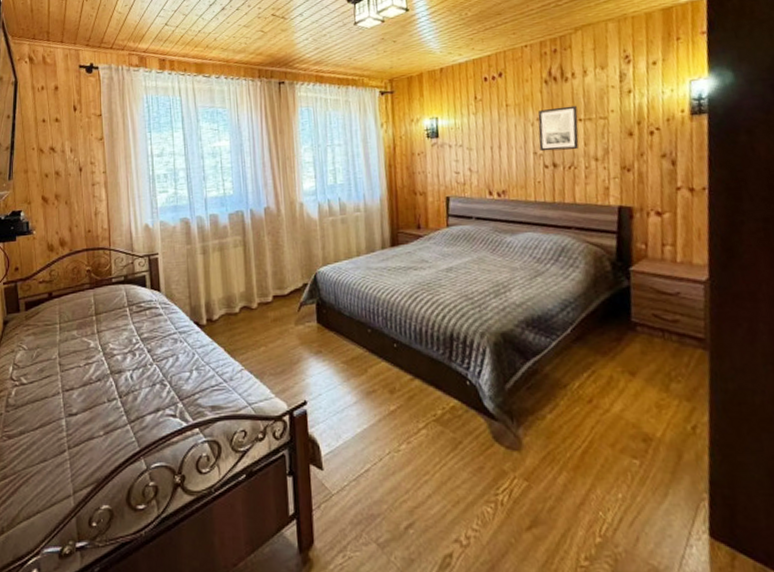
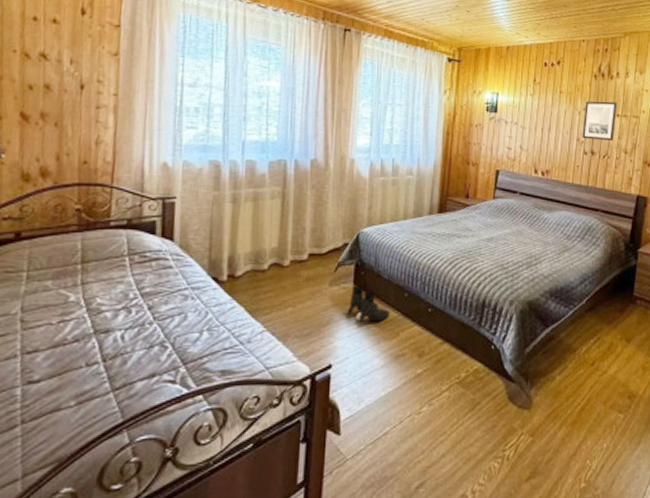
boots: none [315,323,355,360] -> present [347,285,390,323]

